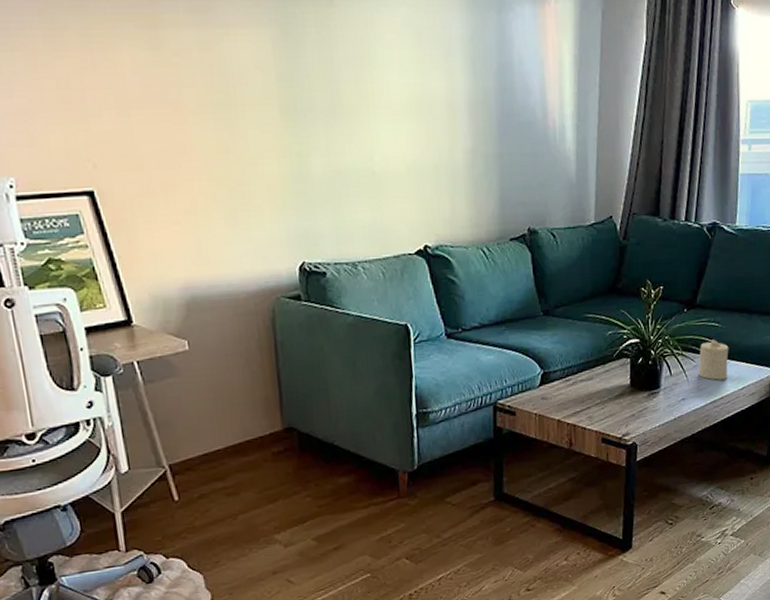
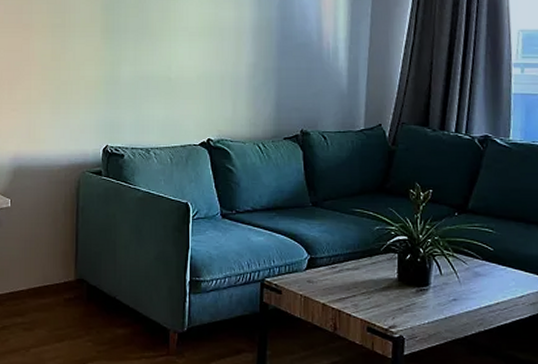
candle: present [698,339,729,380] -> none [471,245,505,285]

